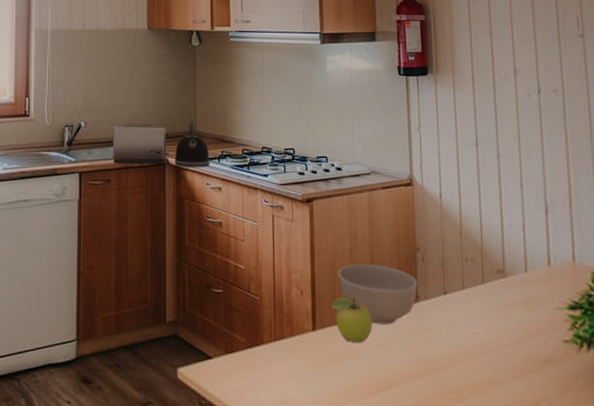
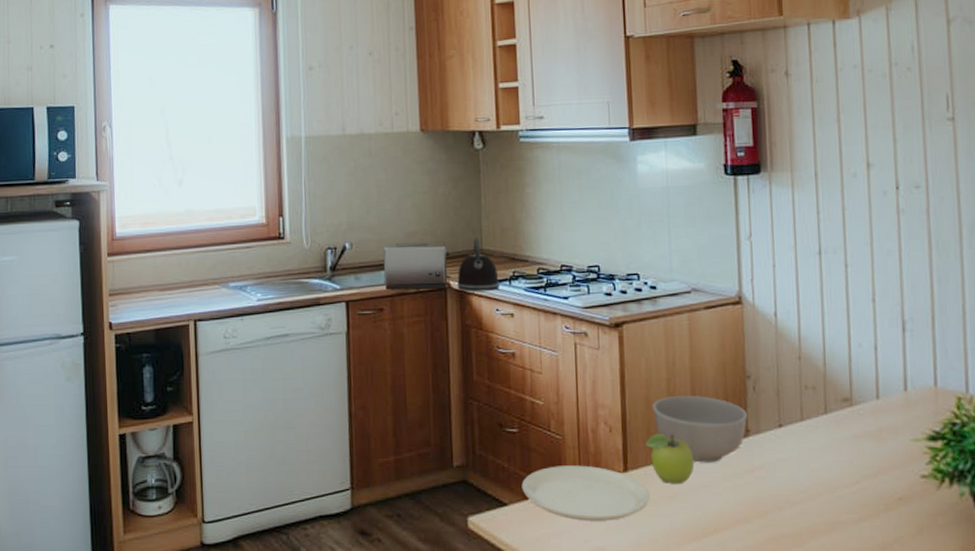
plate: none [224,324,335,375] -> present [521,465,650,521]

